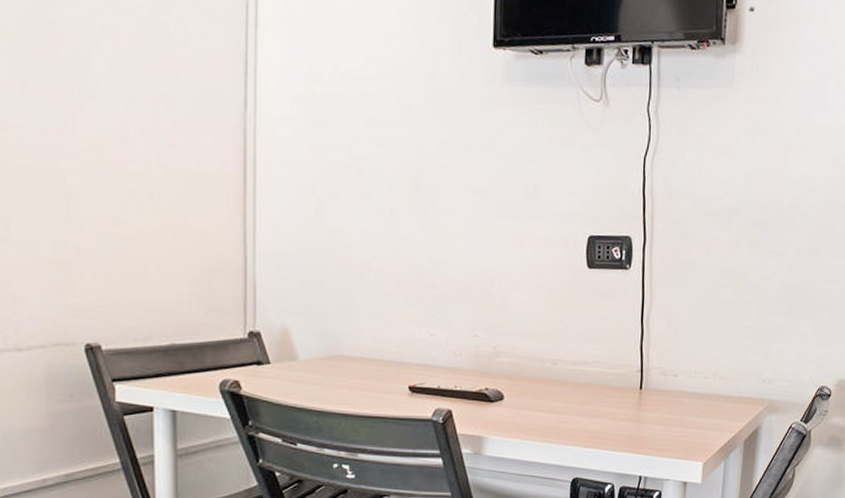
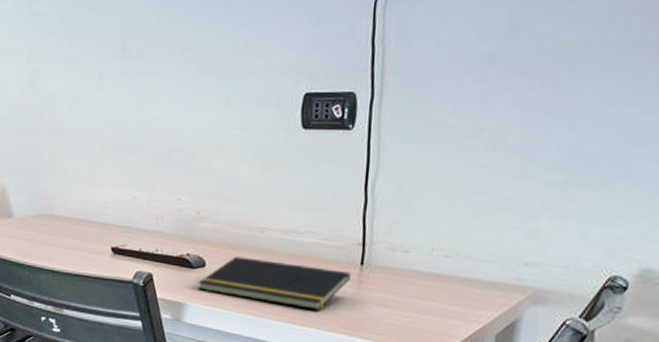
notepad: none [497,388,632,432] -> present [198,256,351,310]

